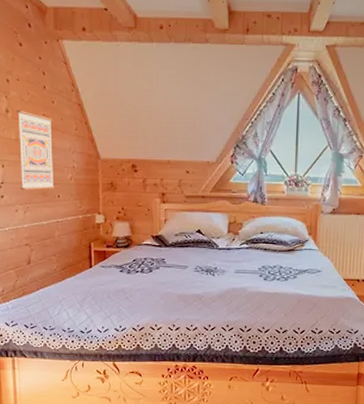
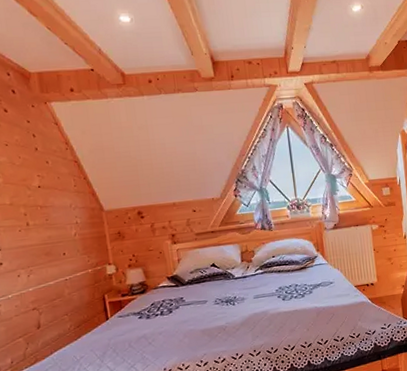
wall art: present [16,110,55,191] -> none [7,174,59,254]

